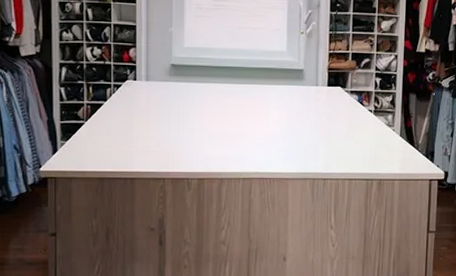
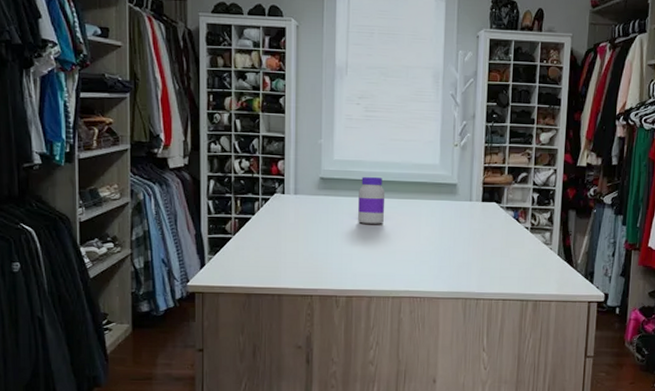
jar: none [209,63,235,109] -> present [358,176,385,224]

